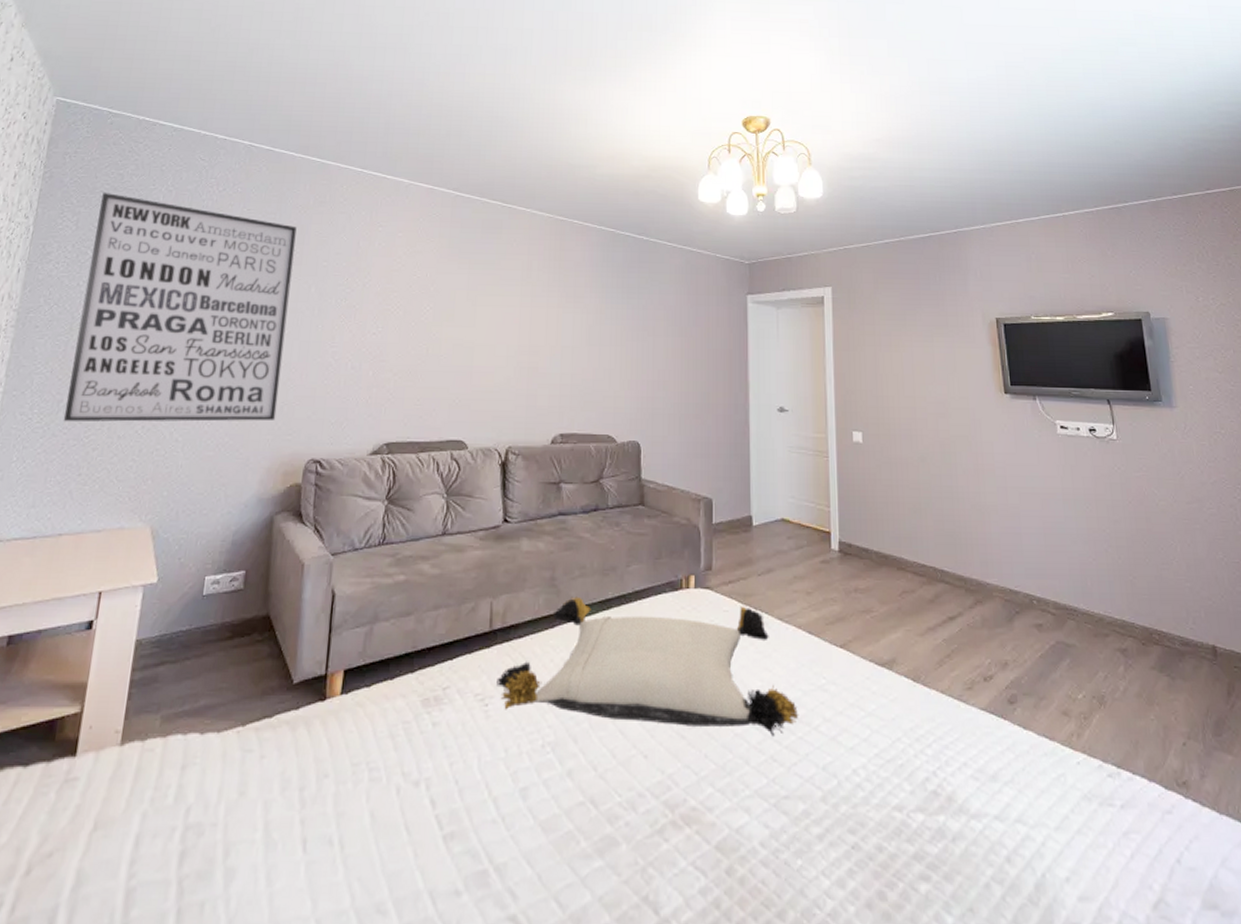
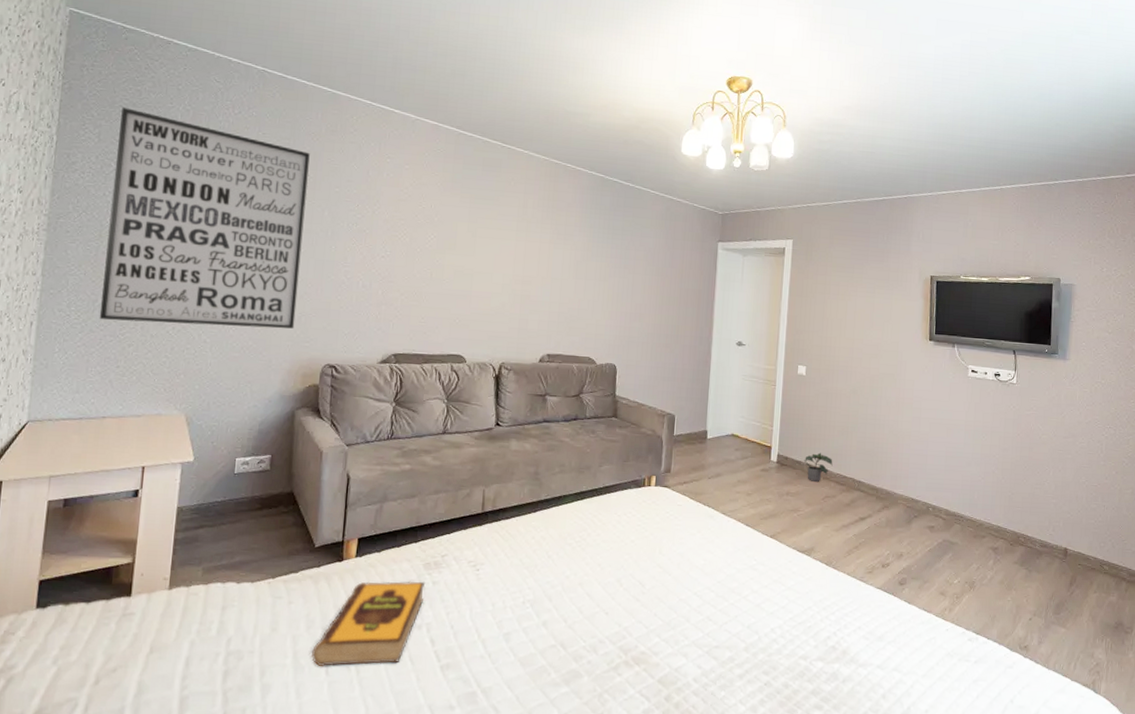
hardback book: none [285,722,424,843] -> present [311,581,426,667]
pillow: present [496,596,799,737] -> none [486,488,733,602]
potted plant: none [871,536,907,573] -> present [803,452,833,482]

